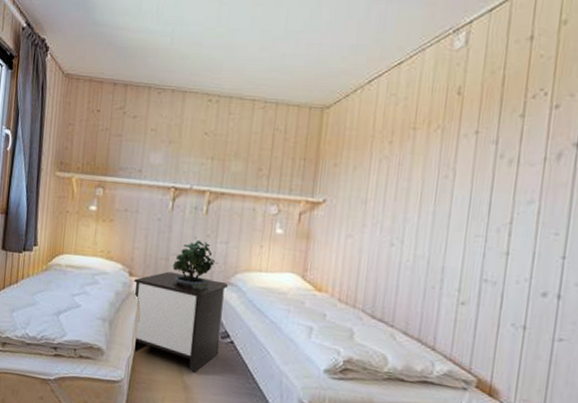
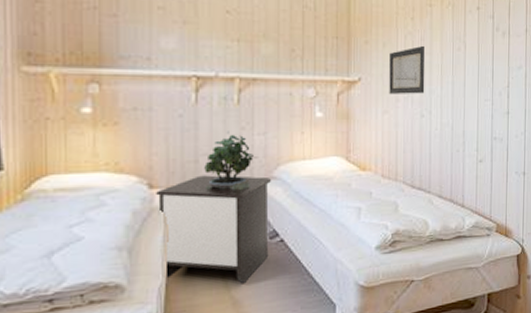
wall art: none [355,170,402,222] -> present [389,45,425,94]

